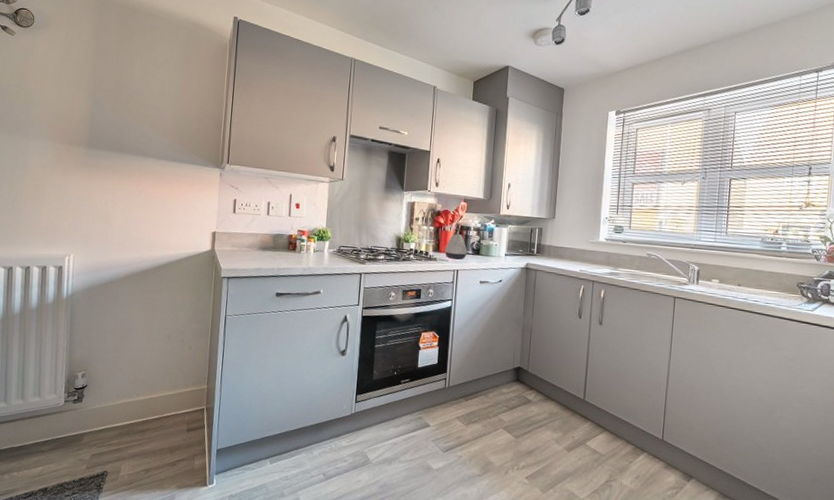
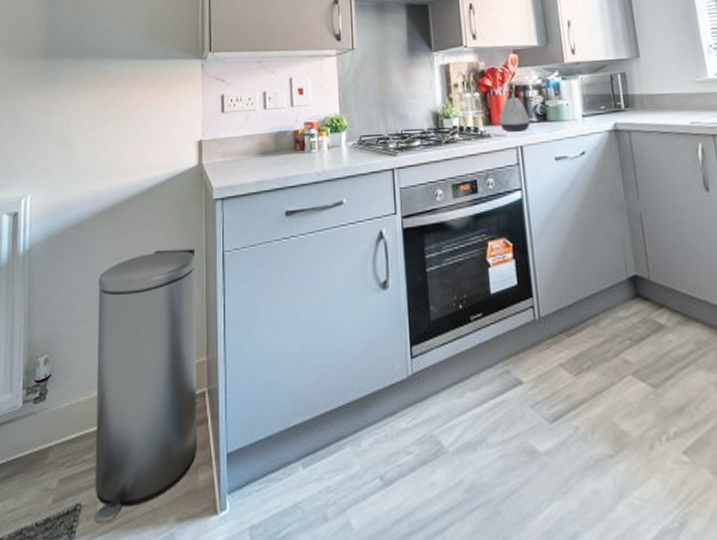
pedal bin: none [116,308,204,485] -> present [93,248,198,523]

